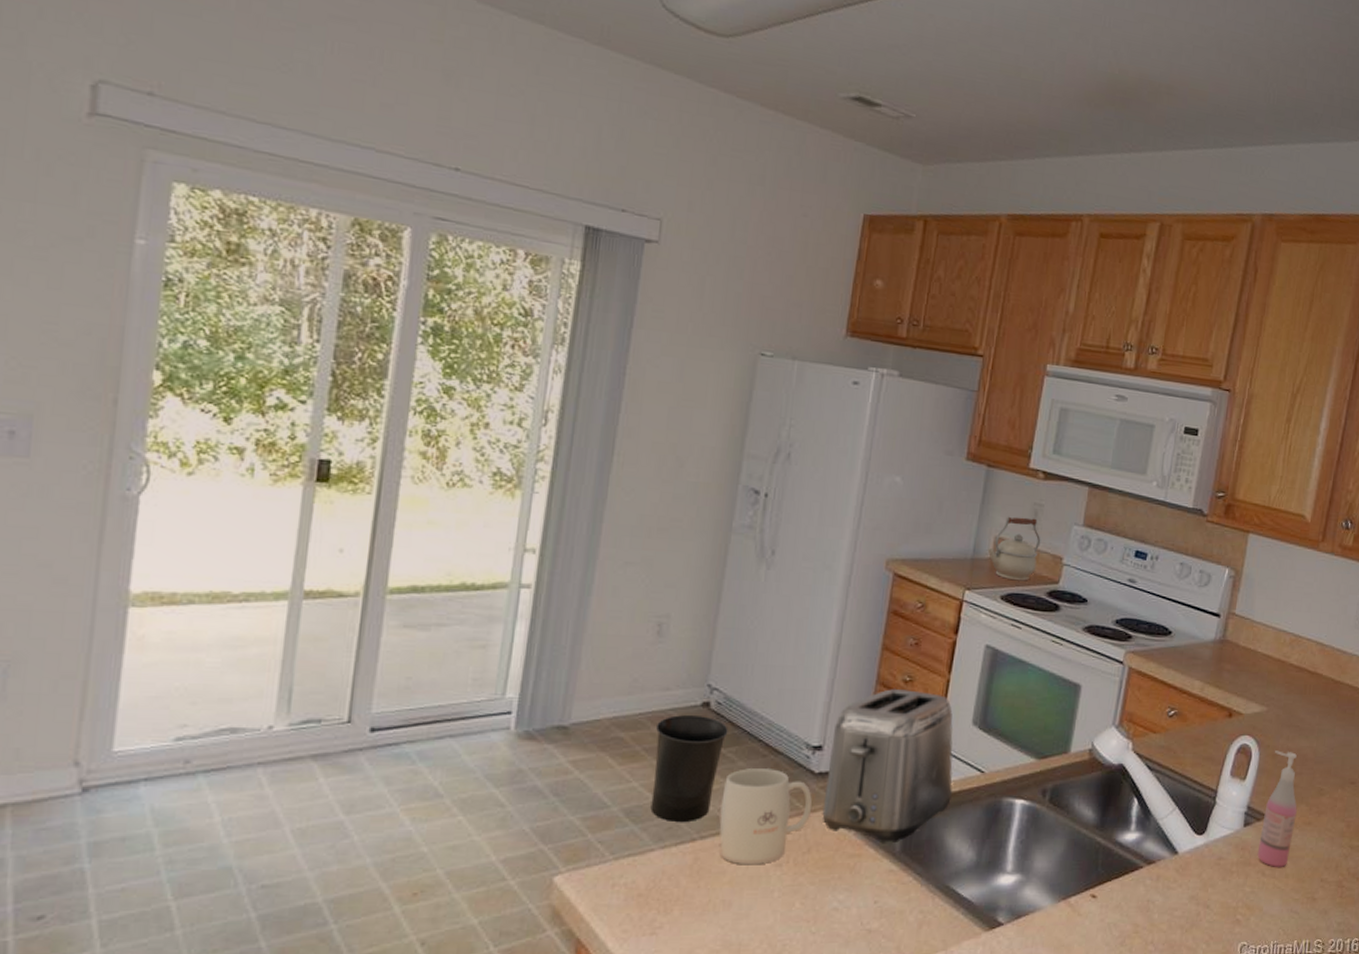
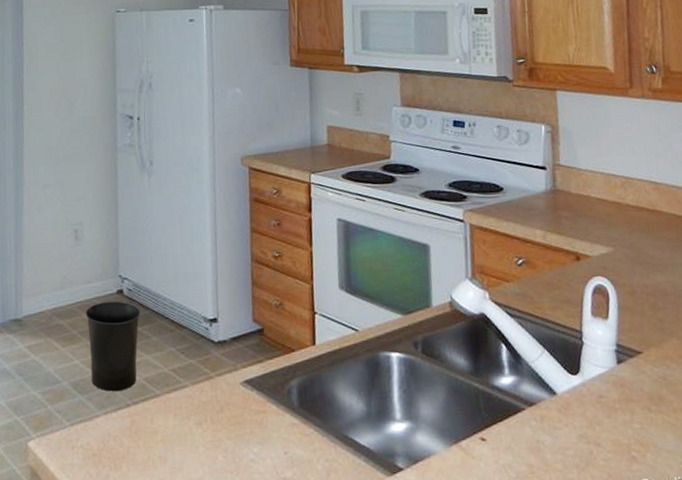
mug: present [719,768,813,865] -> none [144,341,218,425]
toaster: present [822,689,953,843] -> none [224,264,334,399]
kettle: present [987,516,1041,581] -> none [323,105,368,161]
soap dispenser: present [1257,750,1297,868] -> none [632,288,673,403]

